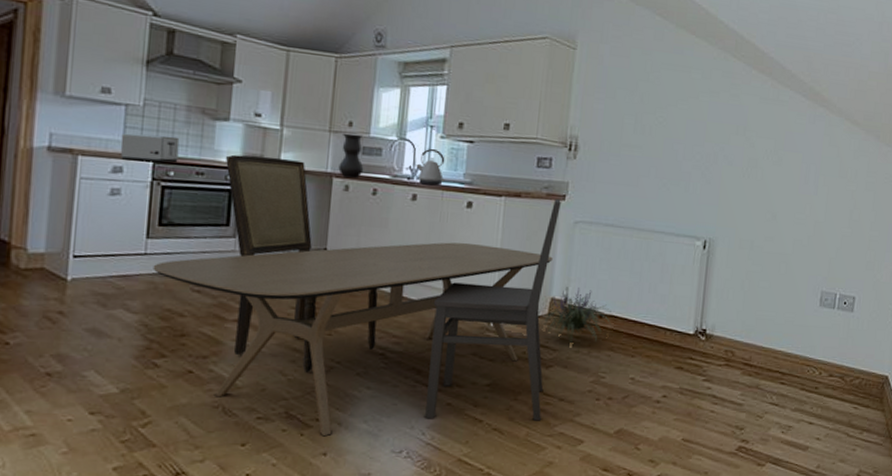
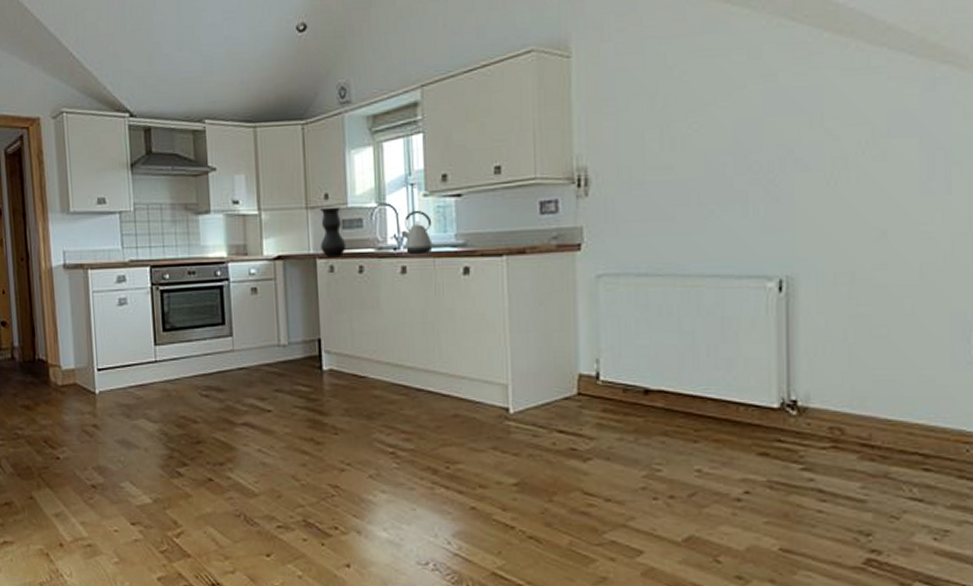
toaster: present [120,133,180,164] -> none [120,238,171,270]
dining table: present [153,242,553,437] -> none [164,317,575,547]
dining chair: present [225,154,378,374] -> none [211,245,385,478]
dining chair: present [425,199,561,421] -> none [440,250,585,527]
plant: present [538,288,611,343] -> none [564,358,661,428]

